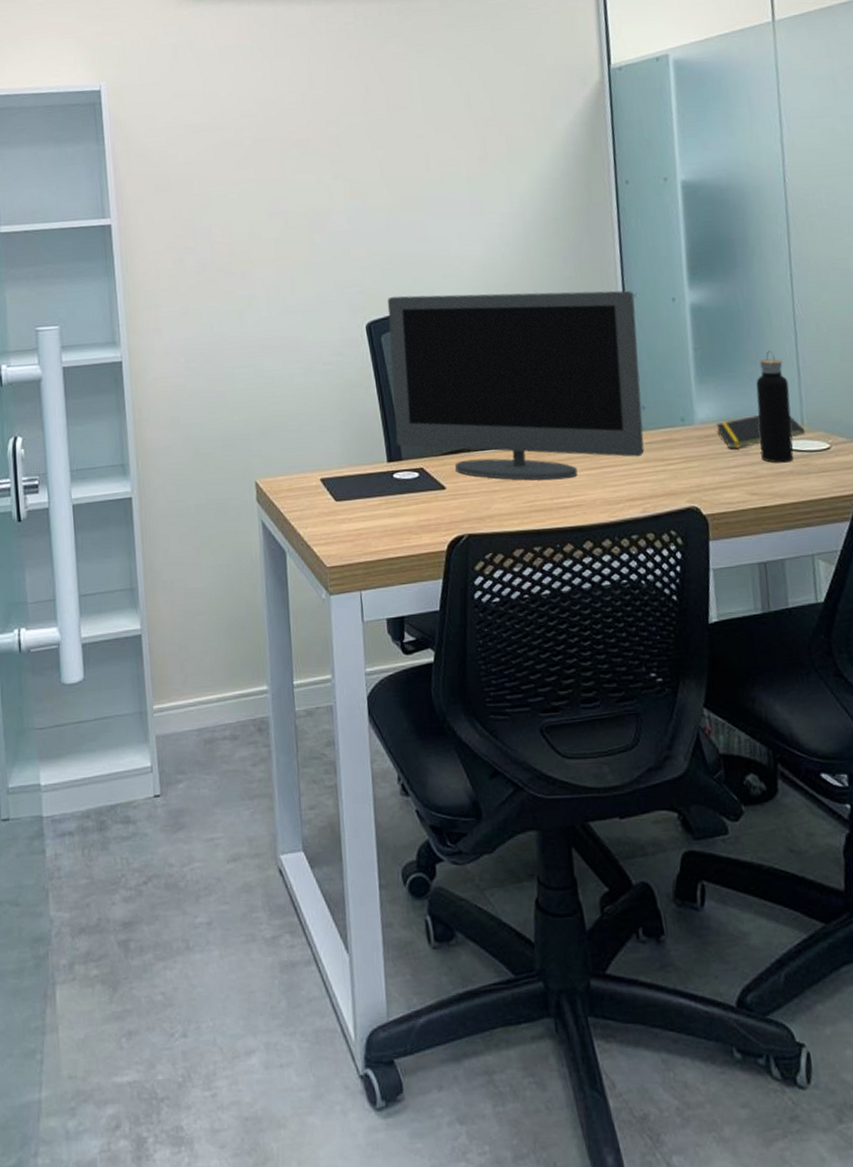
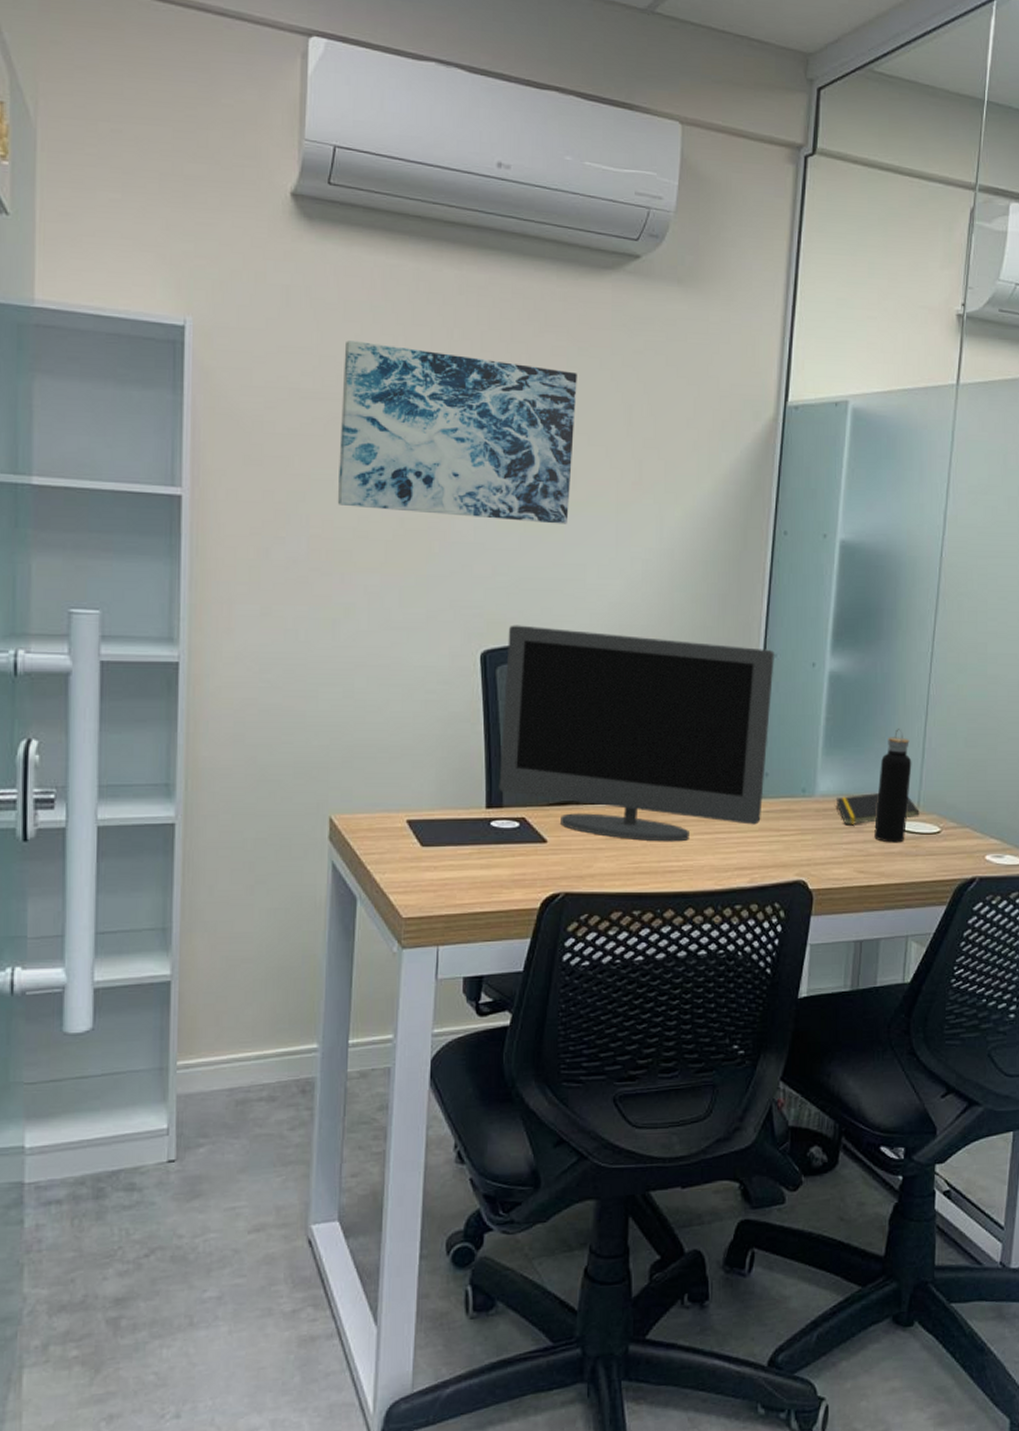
wall art: none [224,72,427,215] -> present [337,339,577,524]

